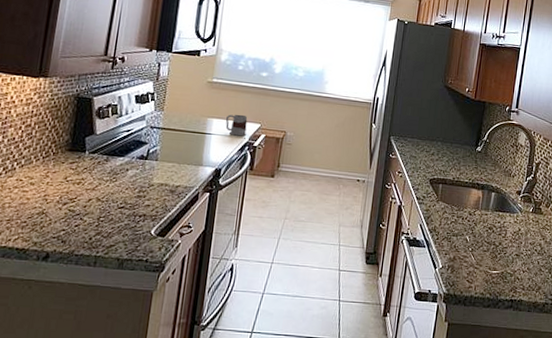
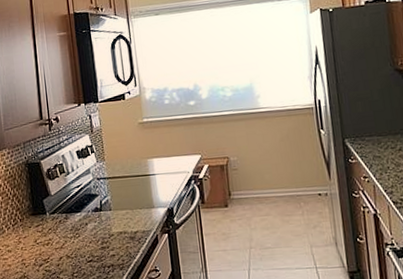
mug: present [225,114,248,137] -> none [165,148,190,172]

